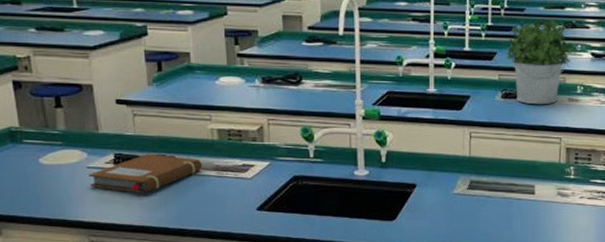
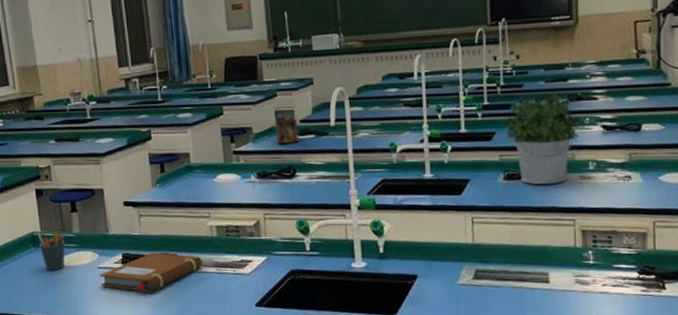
pen holder: none [14,126,49,169] -> present [36,230,65,271]
desk organizer: none [282,16,306,51] -> present [275,110,298,145]

